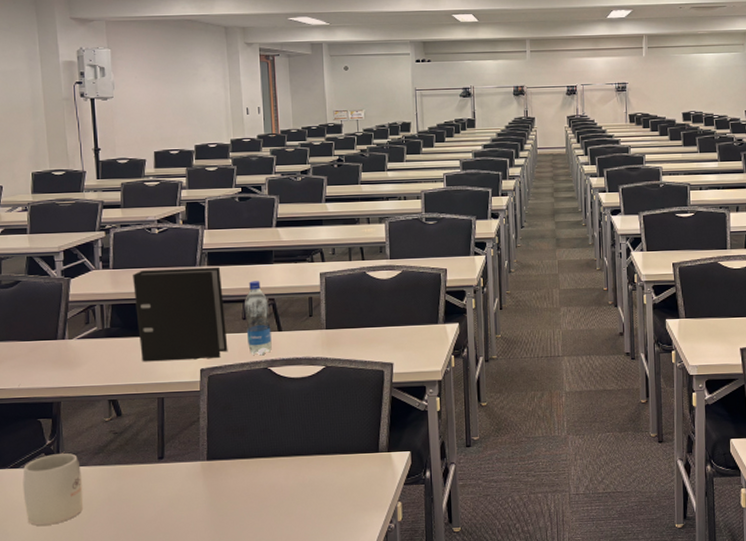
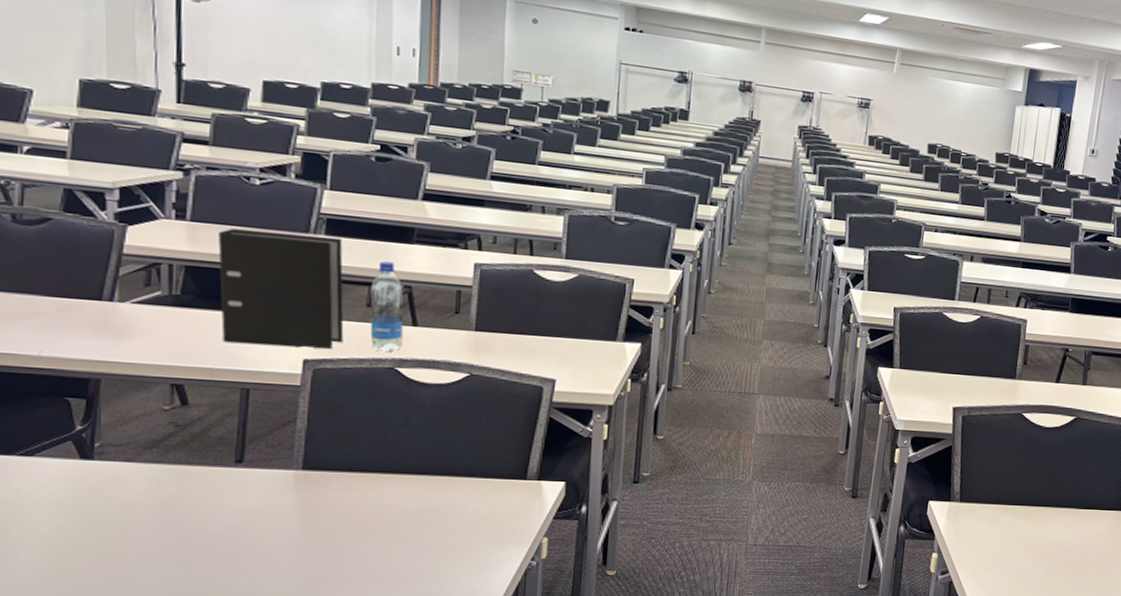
mug: present [22,453,84,526] -> none [37,443,126,530]

